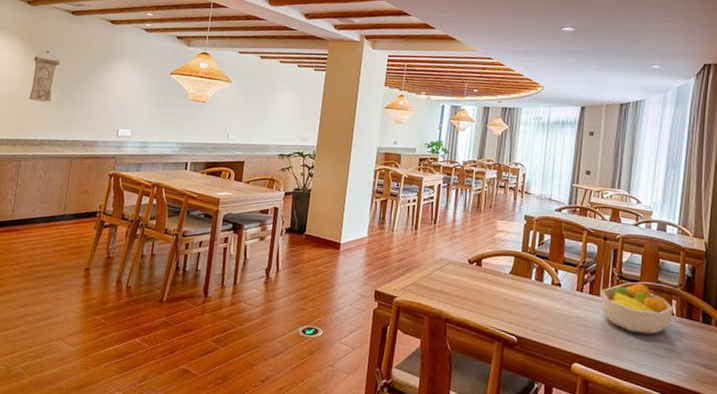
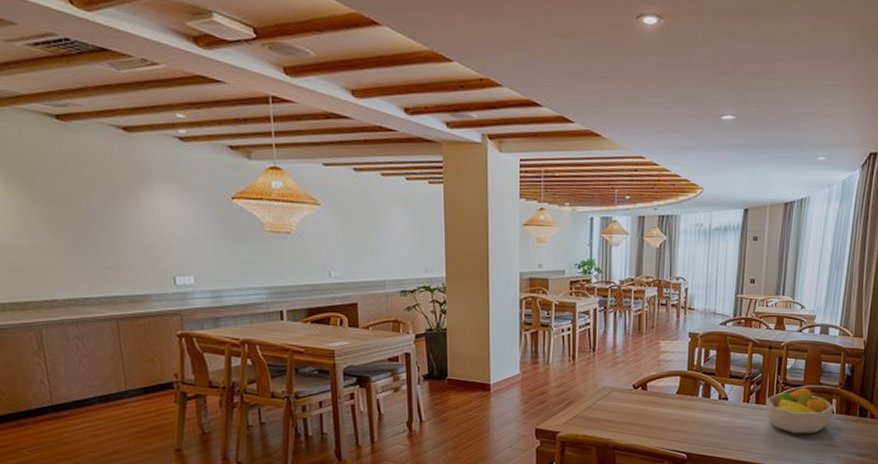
wall scroll: present [29,50,61,102] -> none [15,174,62,248]

